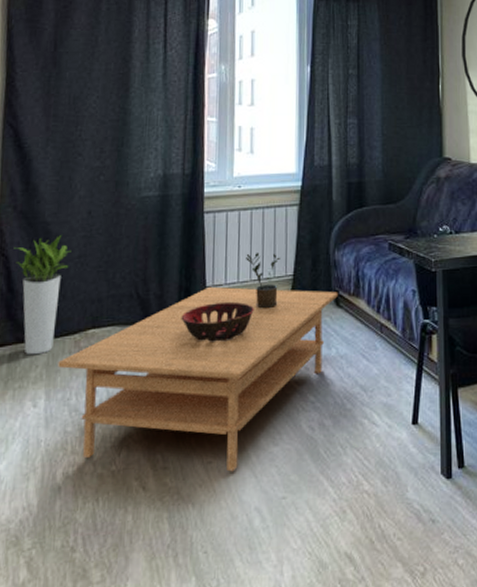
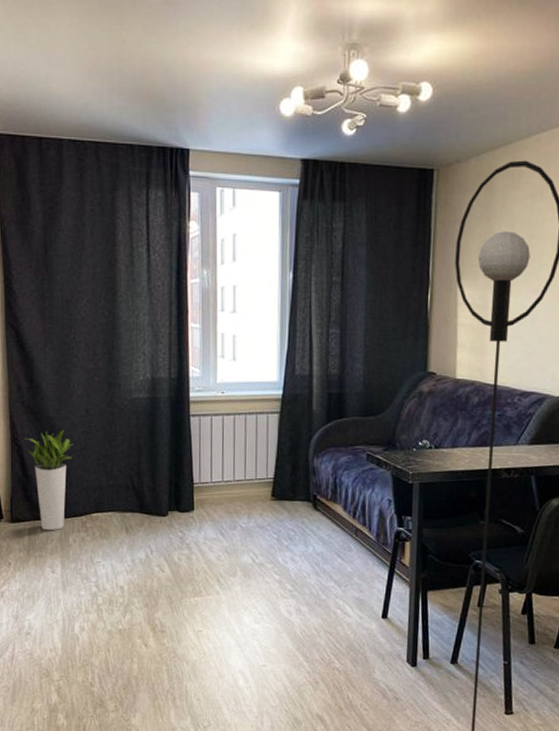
coffee table: present [58,286,338,472] -> none [69,483,316,641]
decorative bowl: present [181,301,254,342] -> none [172,497,237,532]
potted plant: present [246,253,280,309] -> none [230,455,262,507]

